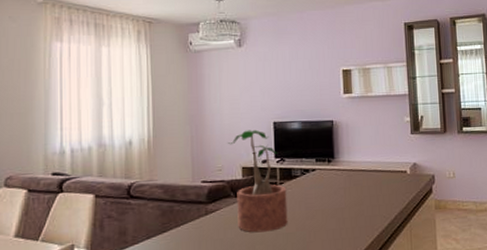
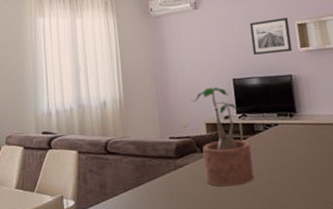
wall art: none [295,63,336,99] -> present [250,17,293,55]

